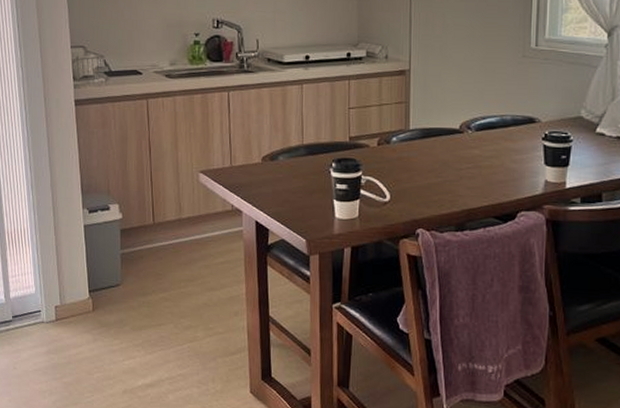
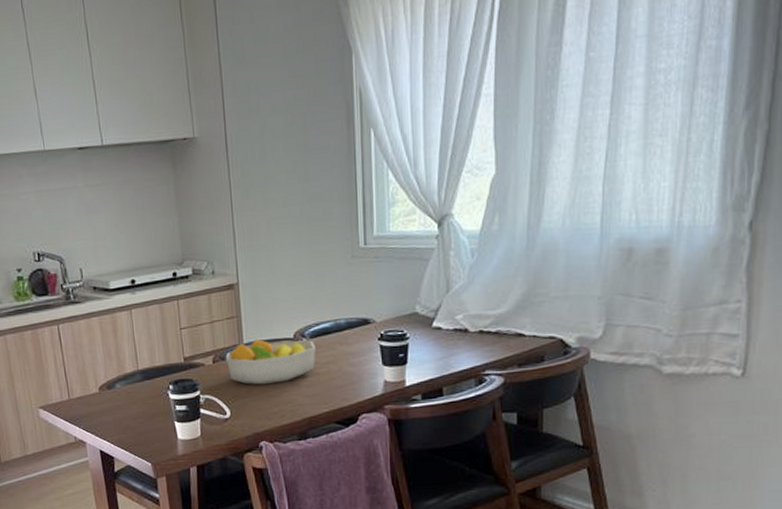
fruit bowl: none [391,126,480,172] -> present [226,339,316,385]

